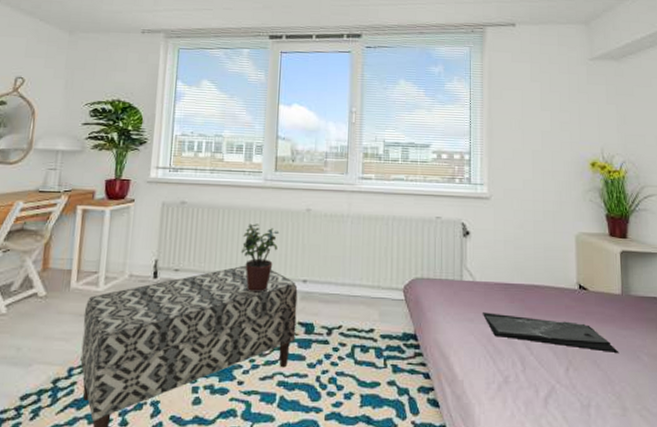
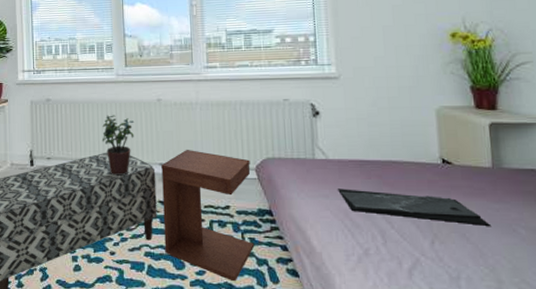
side table: none [300,266,398,414] -> present [161,150,255,282]

